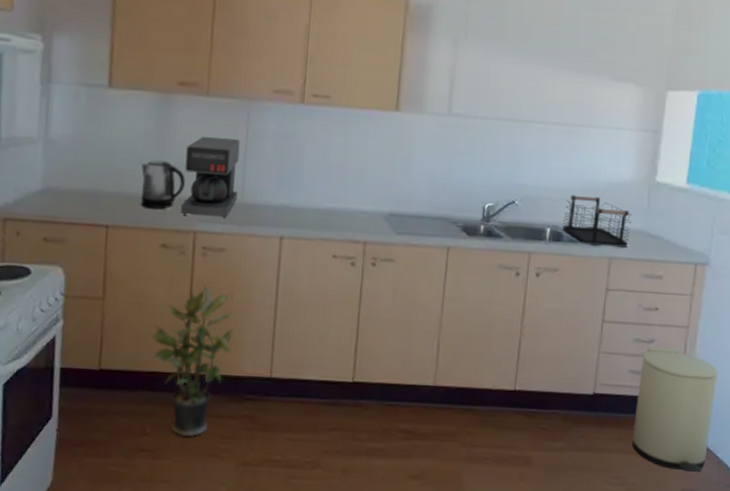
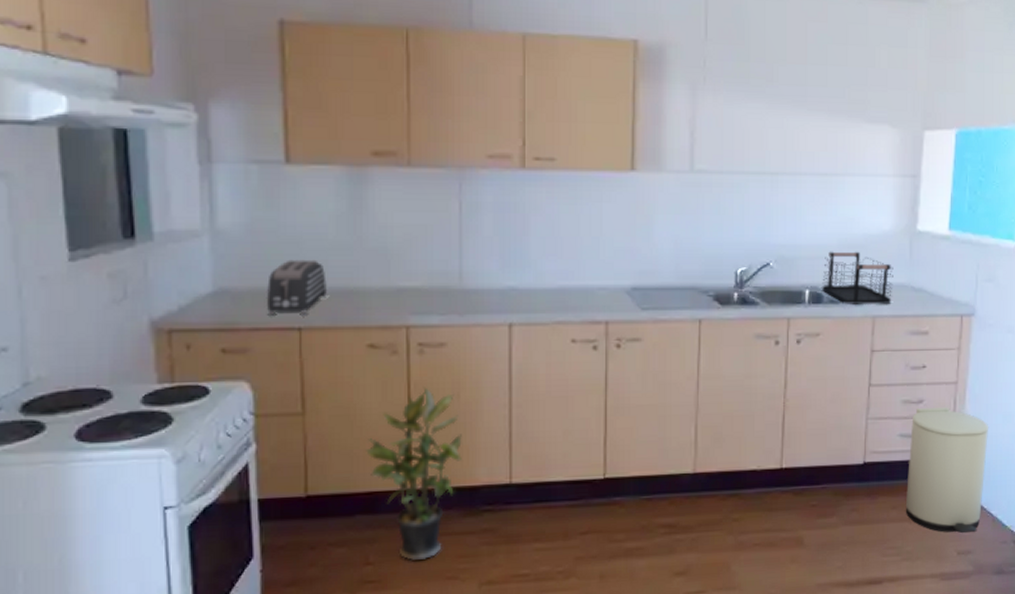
toaster: none [82,167,133,215] -> present [266,259,328,315]
kettle: present [140,160,185,210] -> none [336,246,391,304]
coffee maker: present [180,136,240,219] -> none [388,214,456,310]

